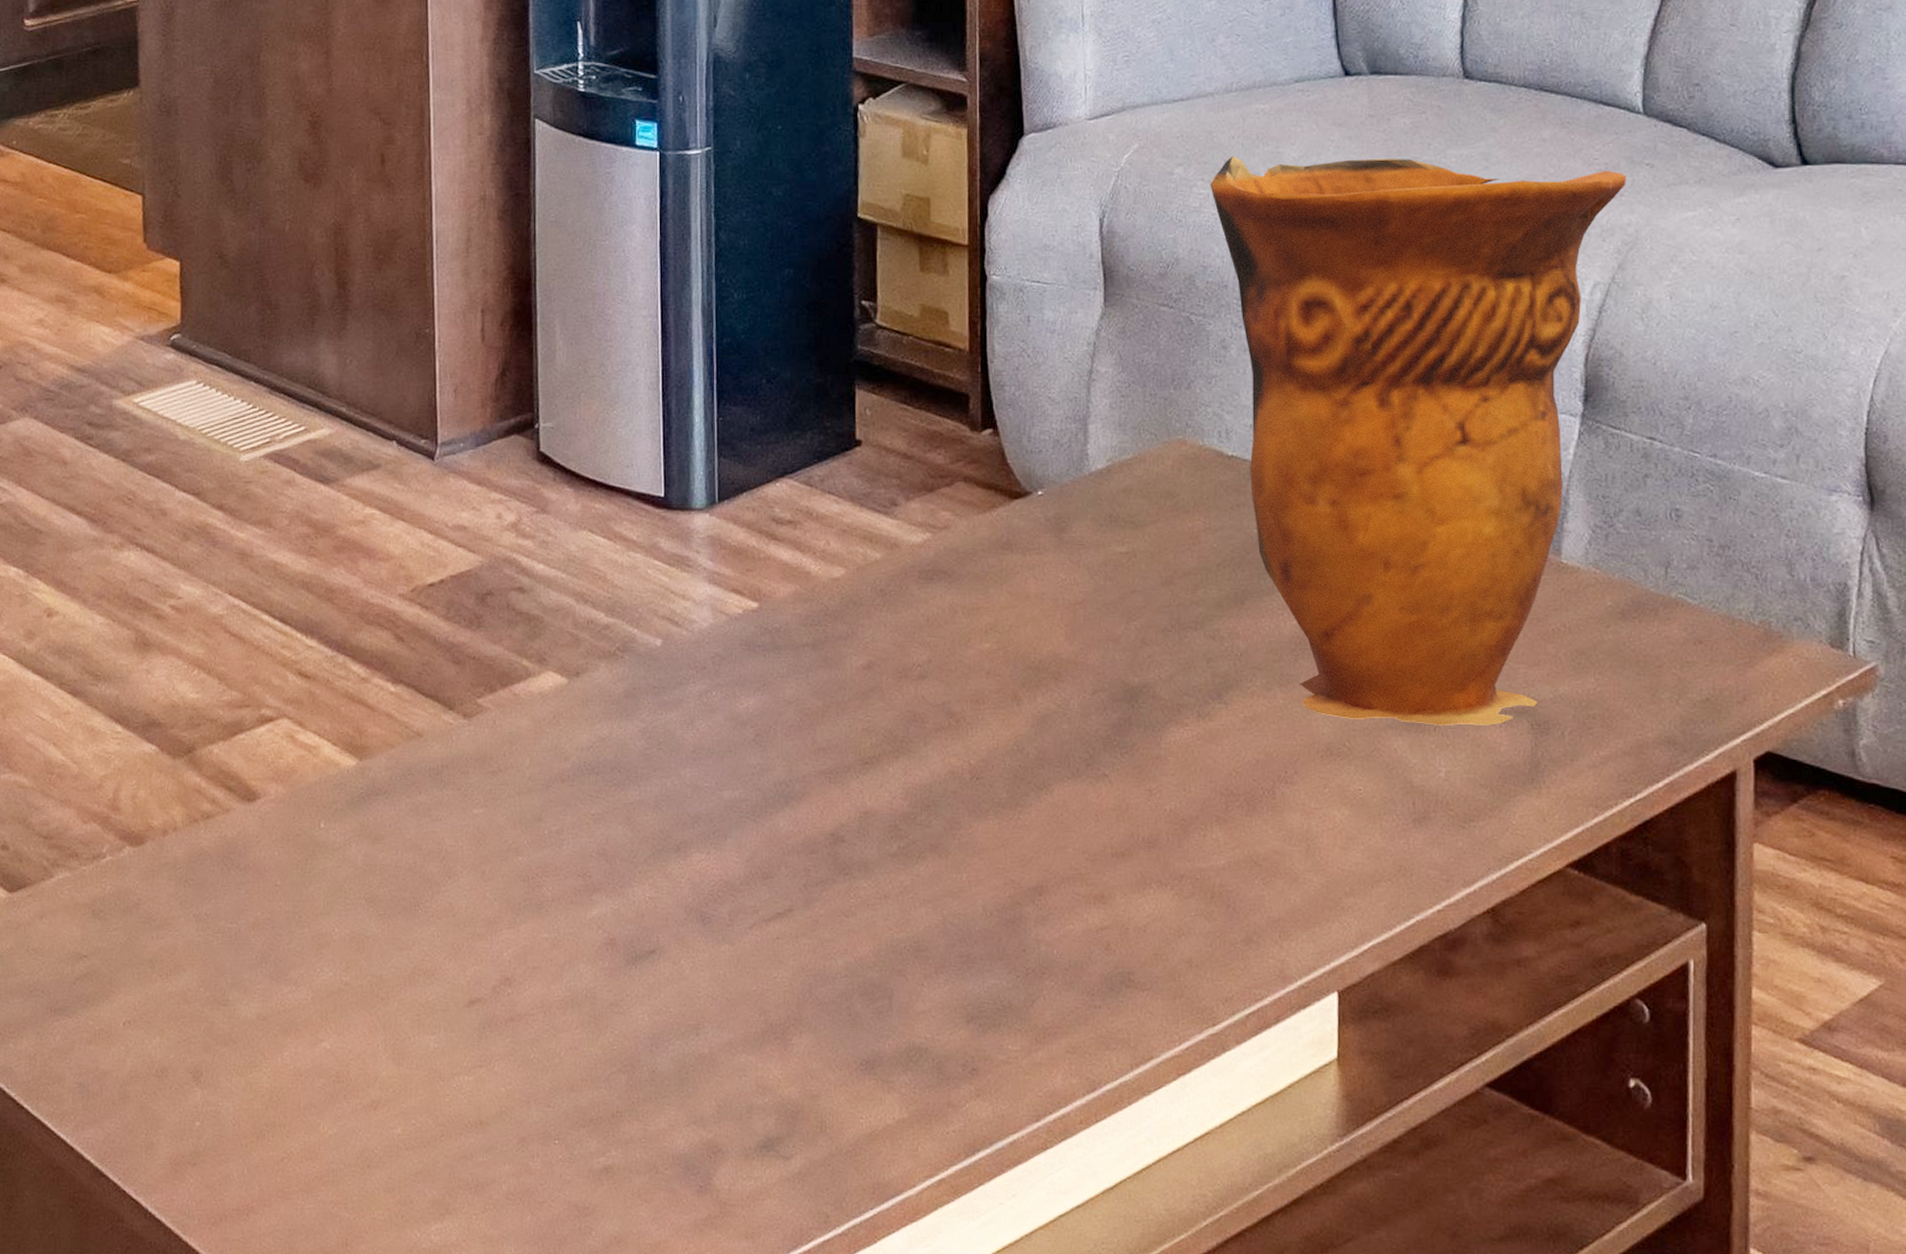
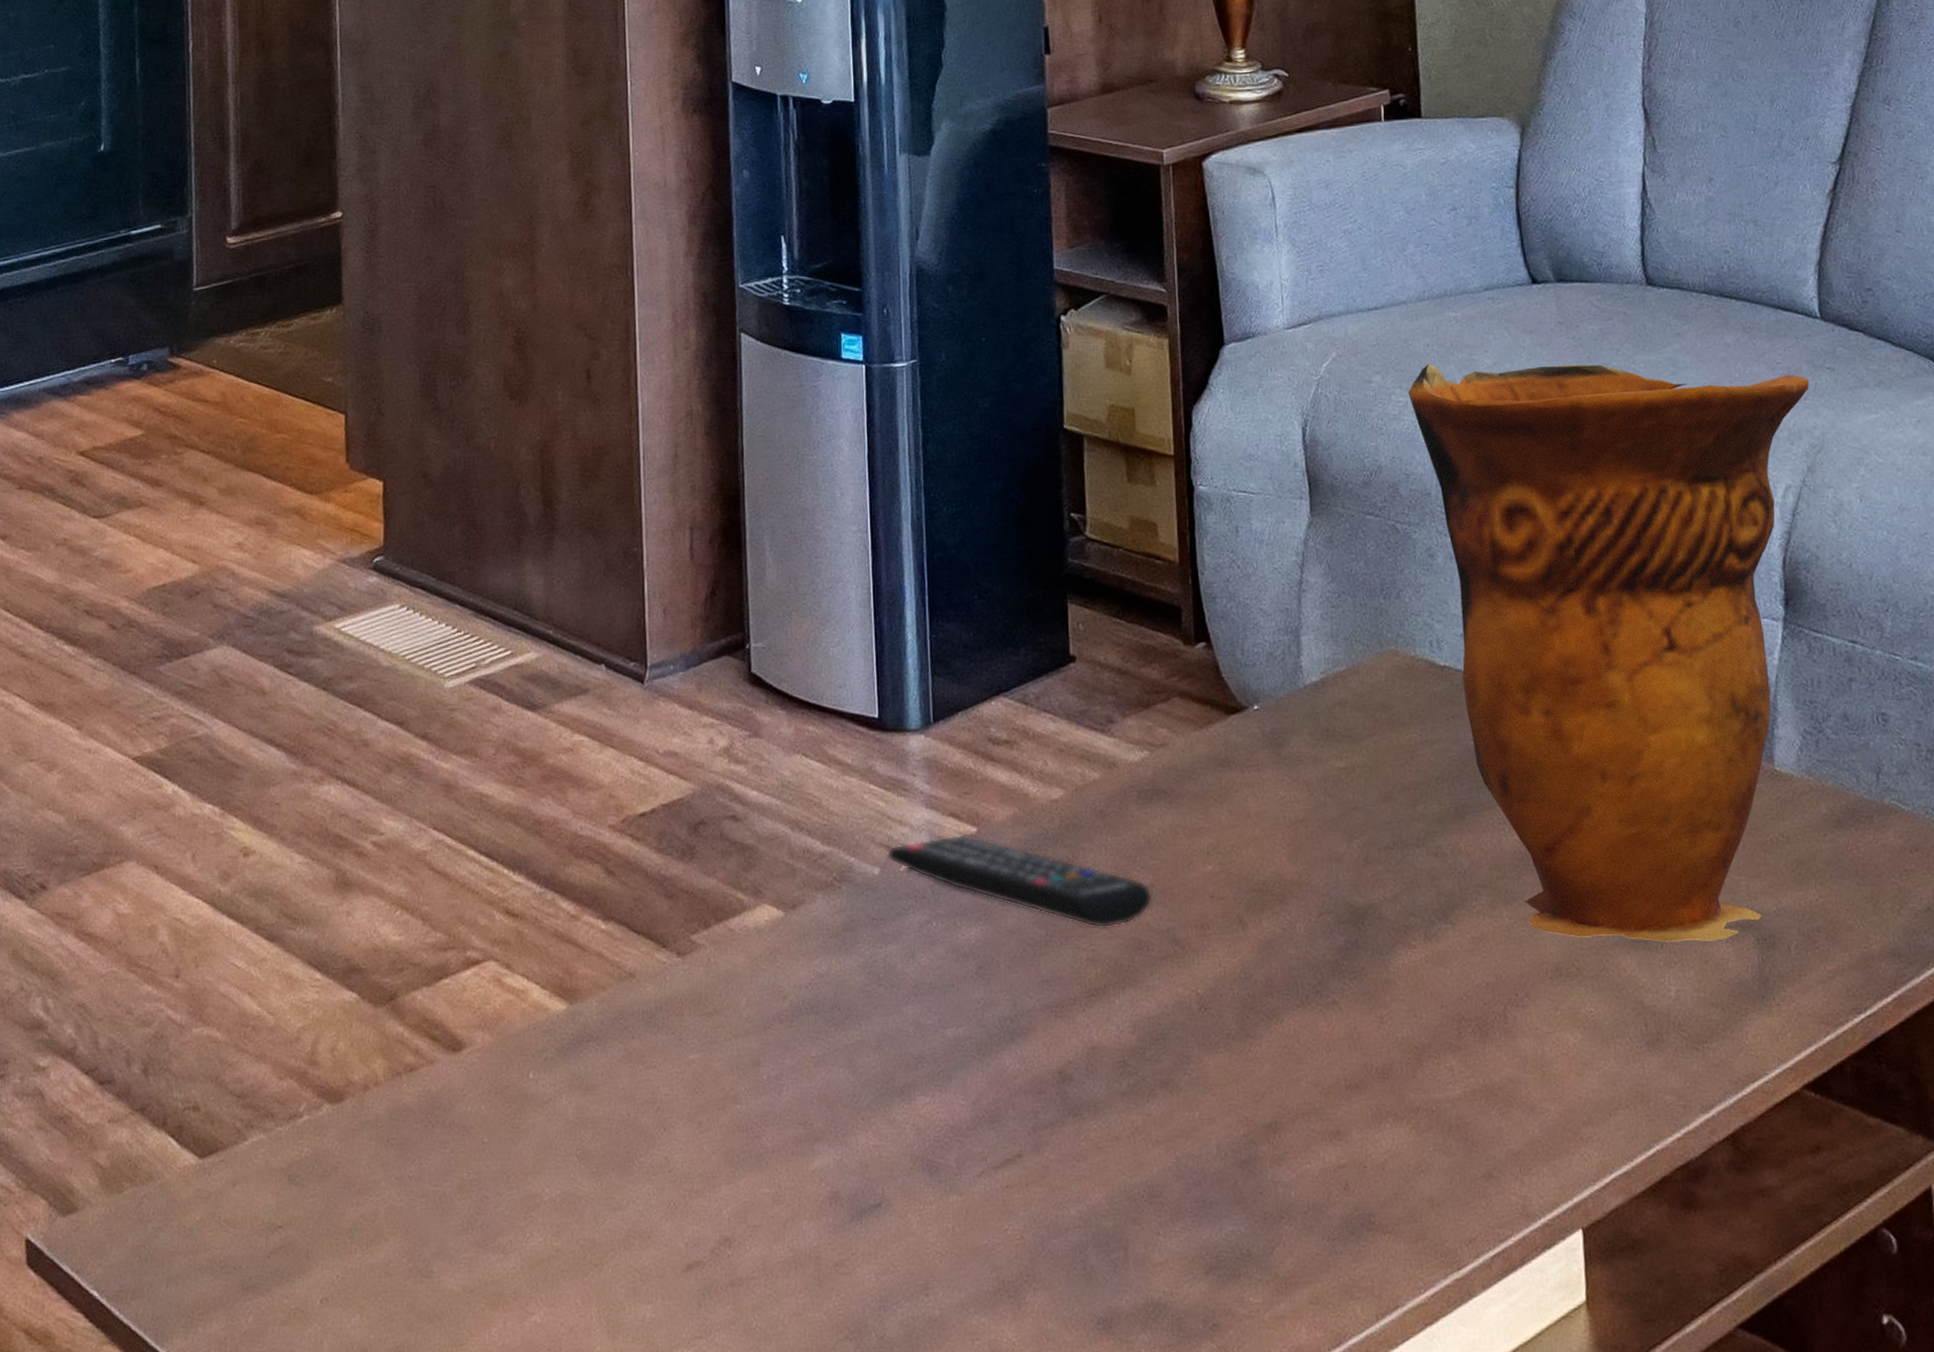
remote control: none [668,609,929,701] -> present [886,834,1153,929]

